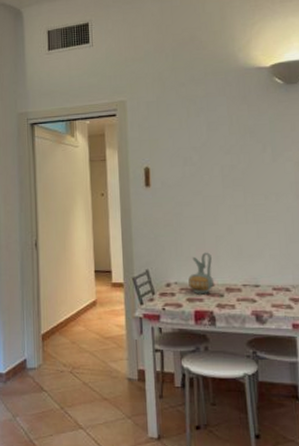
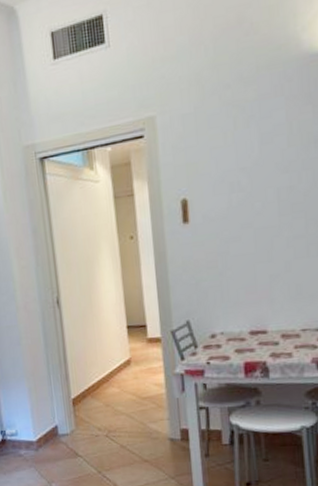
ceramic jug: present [188,252,215,295] -> none [237,295,268,344]

